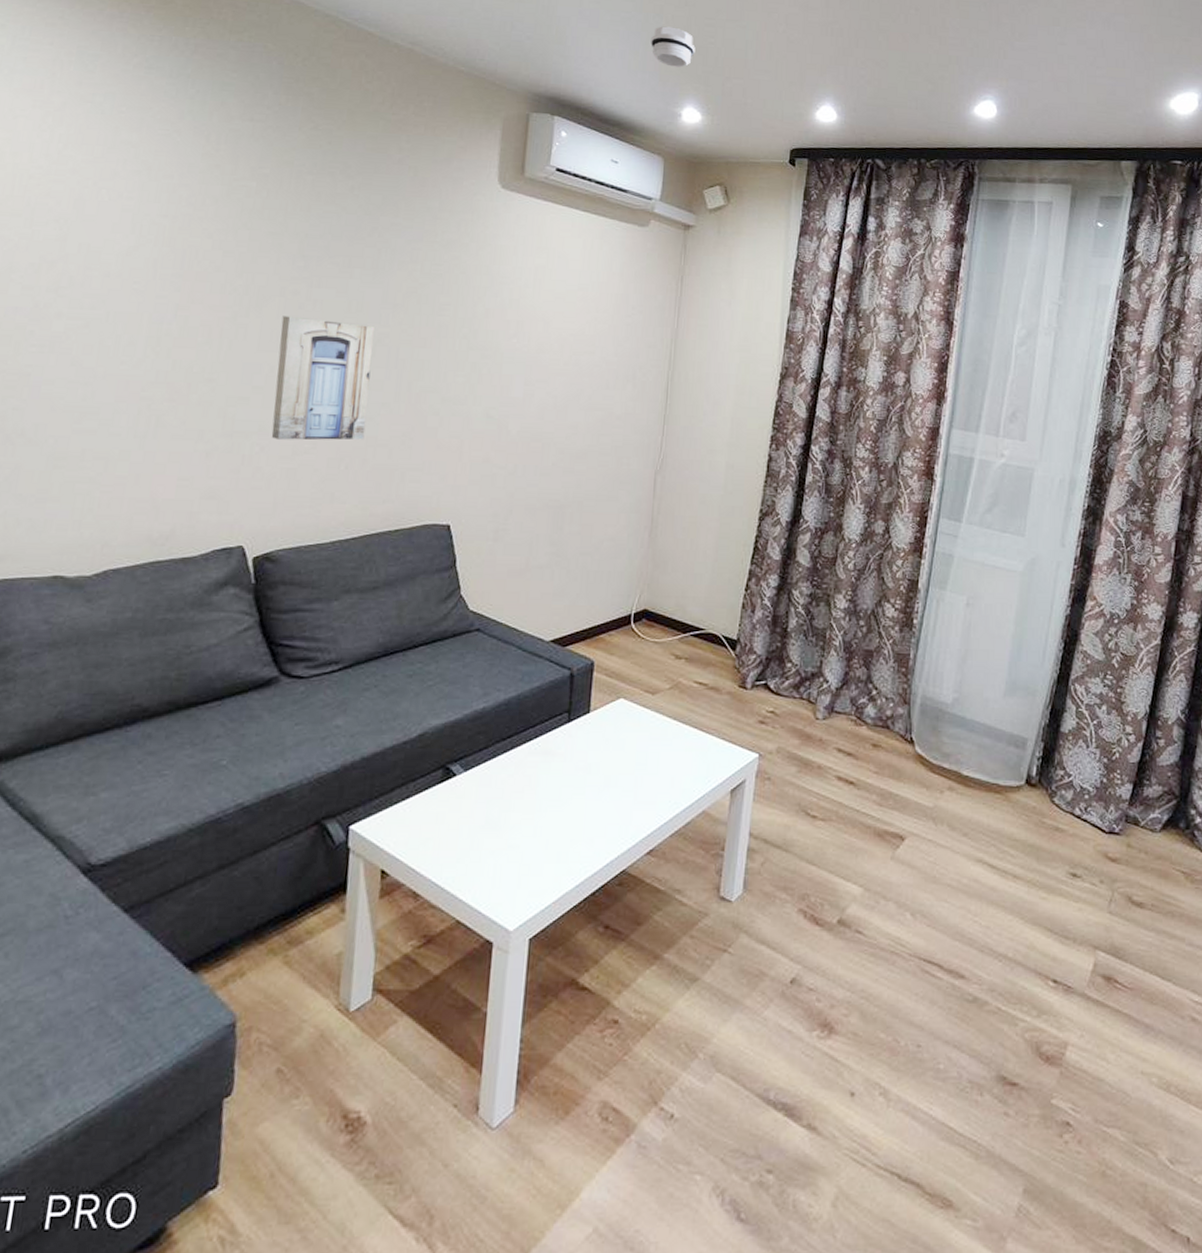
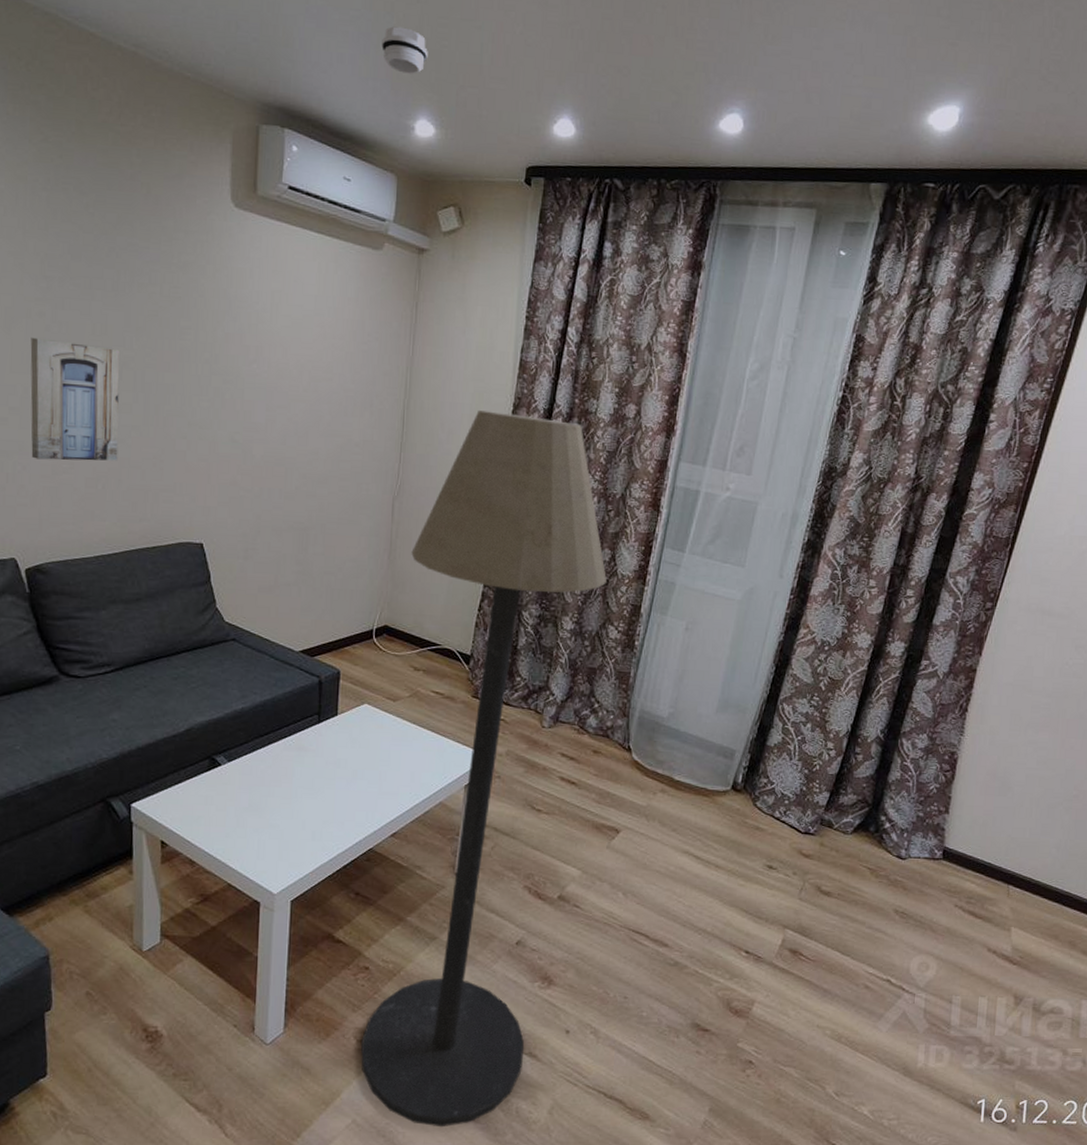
floor lamp: none [606,381,881,1233] -> present [361,410,607,1128]

